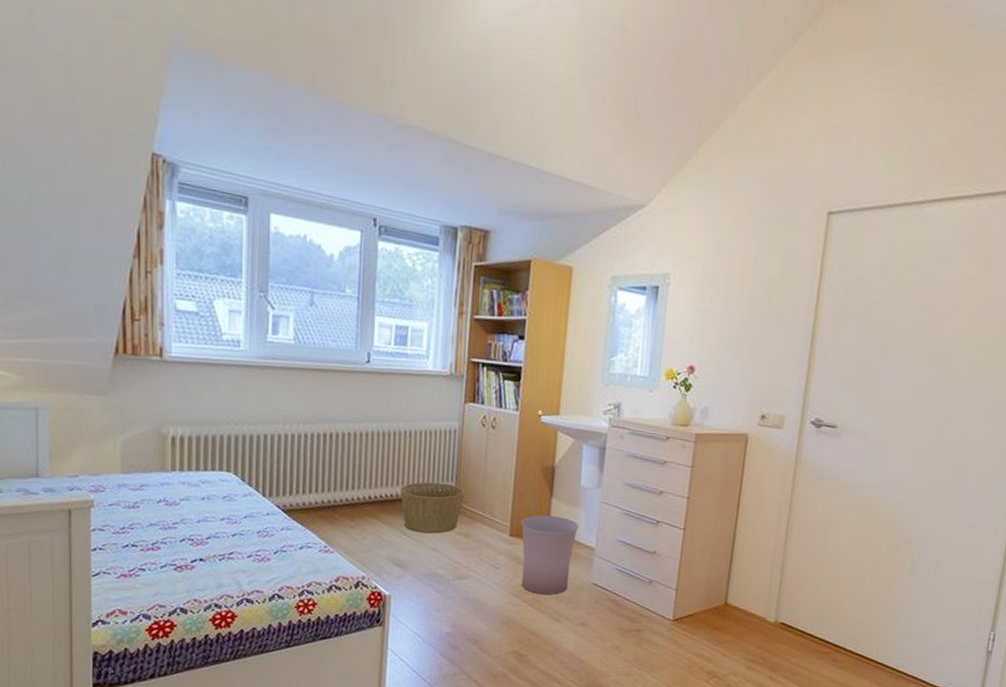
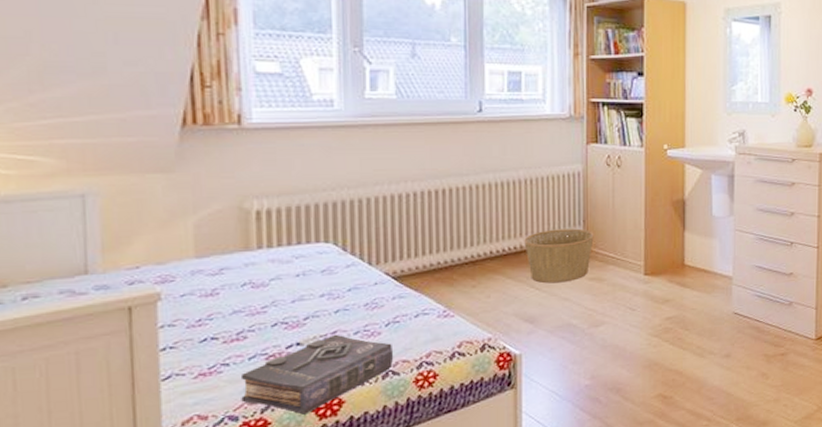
book: none [154,555,280,622] -> present [241,334,394,415]
waste bin: present [521,515,579,595] -> none [655,249,715,332]

